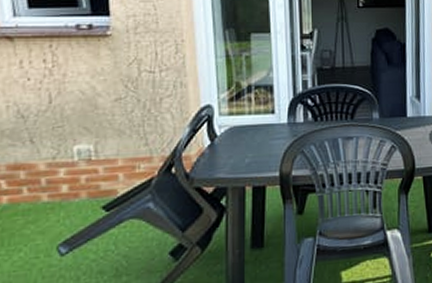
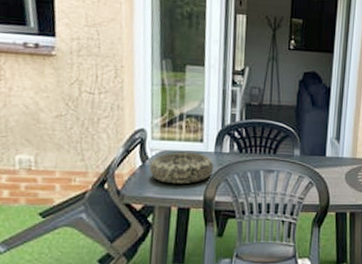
decorative bowl: none [220,125,288,162] -> present [150,151,214,184]

